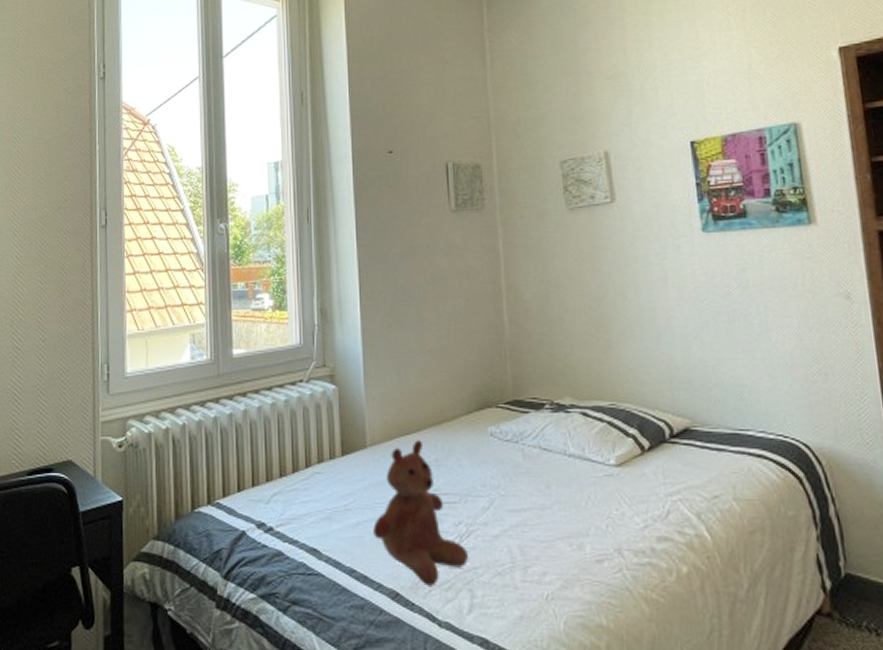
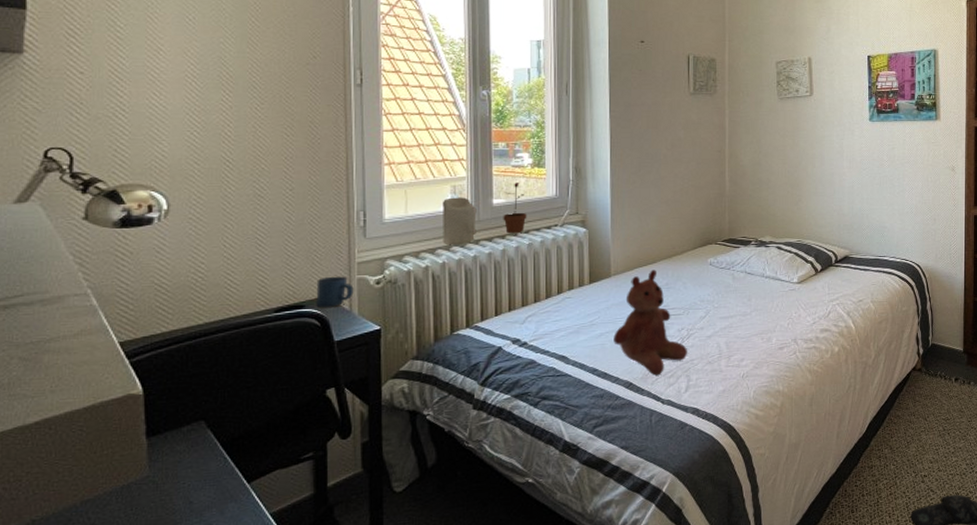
mug: none [63,437,98,474] -> present [316,276,354,309]
candle: none [181,347,216,404] -> present [442,197,477,246]
potted flower: none [243,329,270,391] -> present [503,183,527,234]

